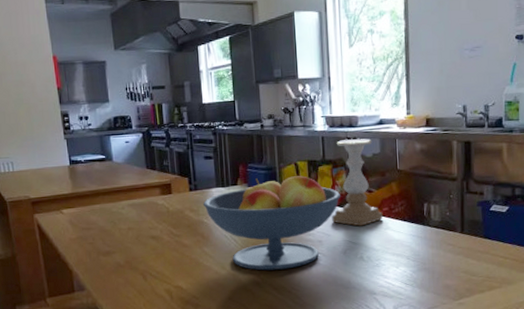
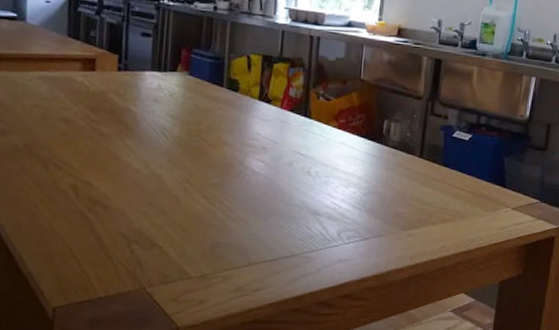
fruit bowl: present [202,176,341,271] -> none [131,67,295,176]
candle holder: present [332,138,382,227] -> none [281,37,338,137]

